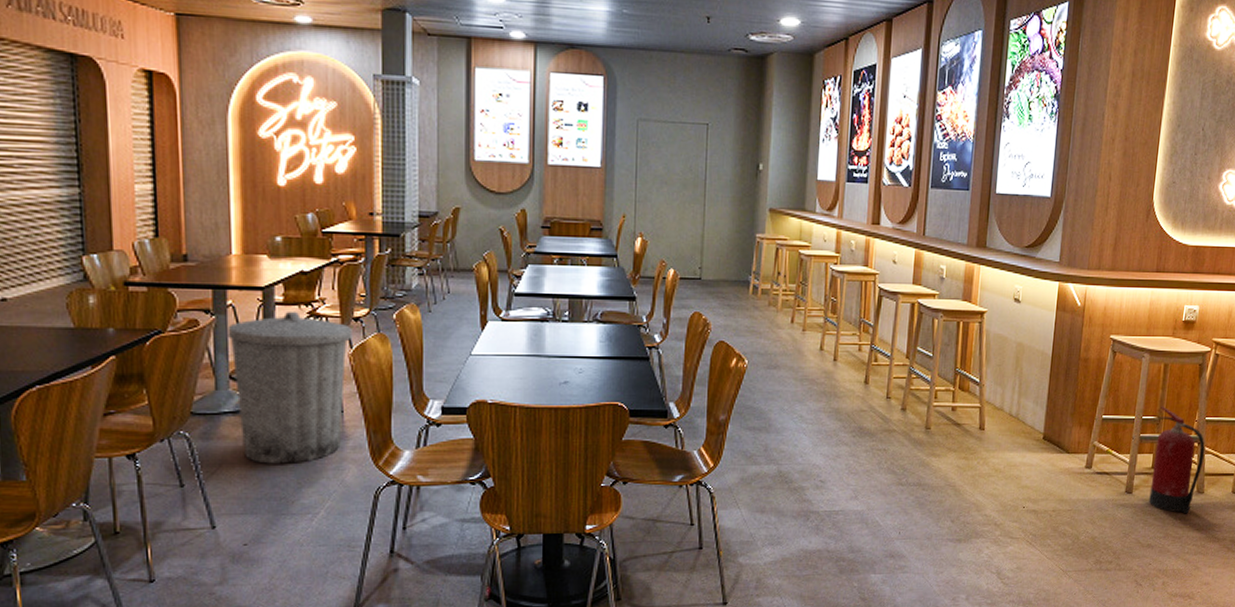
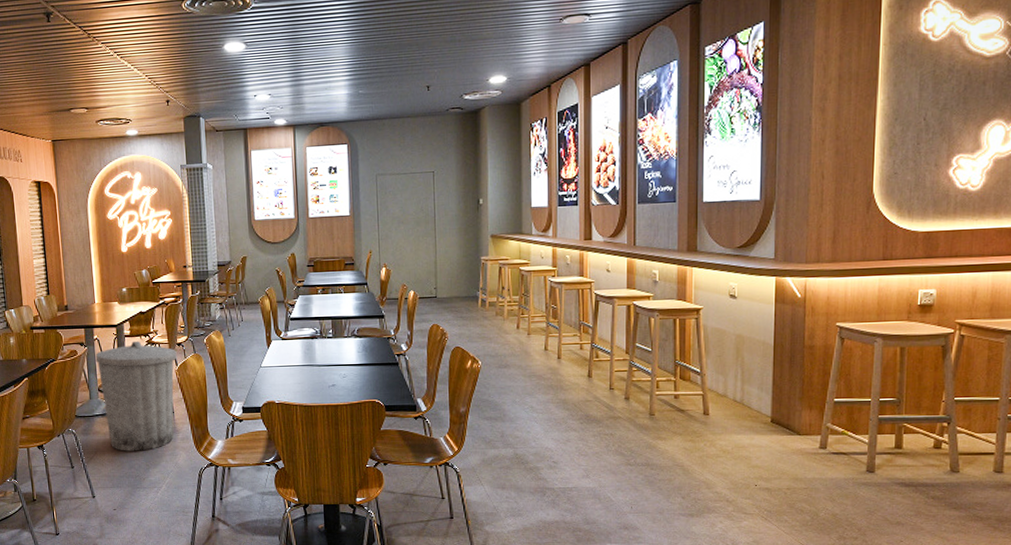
fire extinguisher: present [1149,406,1205,514] -> none [894,388,956,493]

